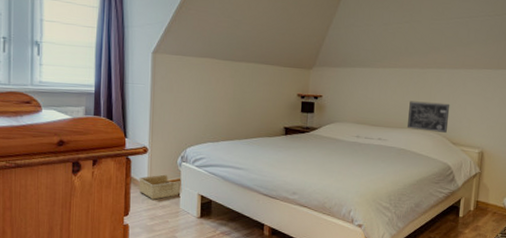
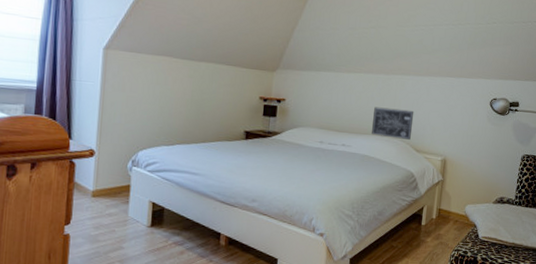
storage bin: present [139,174,182,200] -> none [83,179,132,207]

